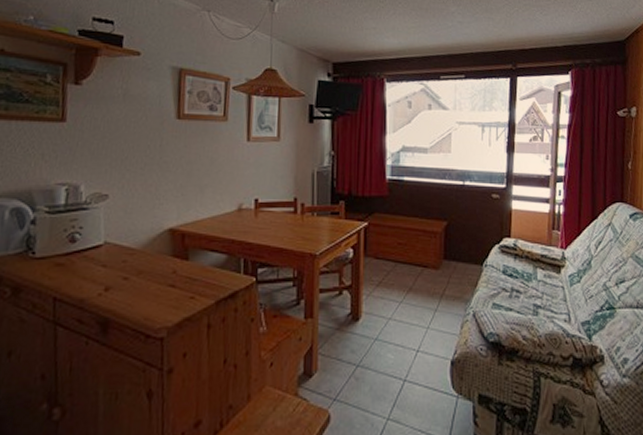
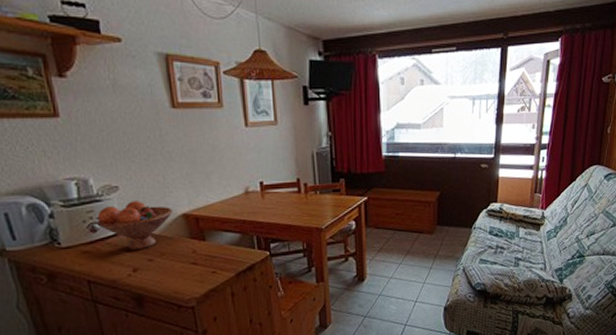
fruit bowl: none [77,211,160,266] -> present [96,200,173,251]

